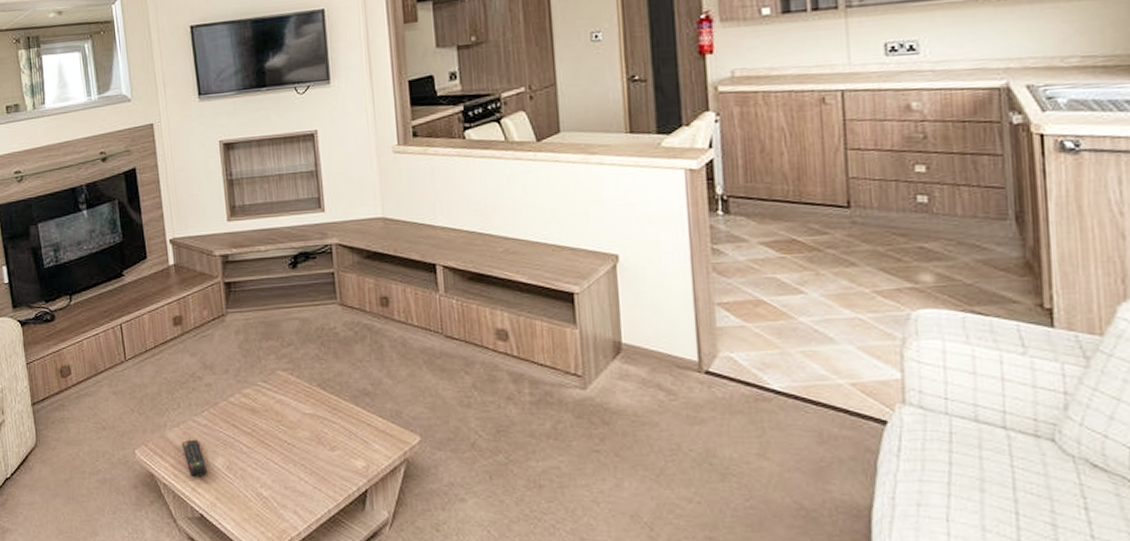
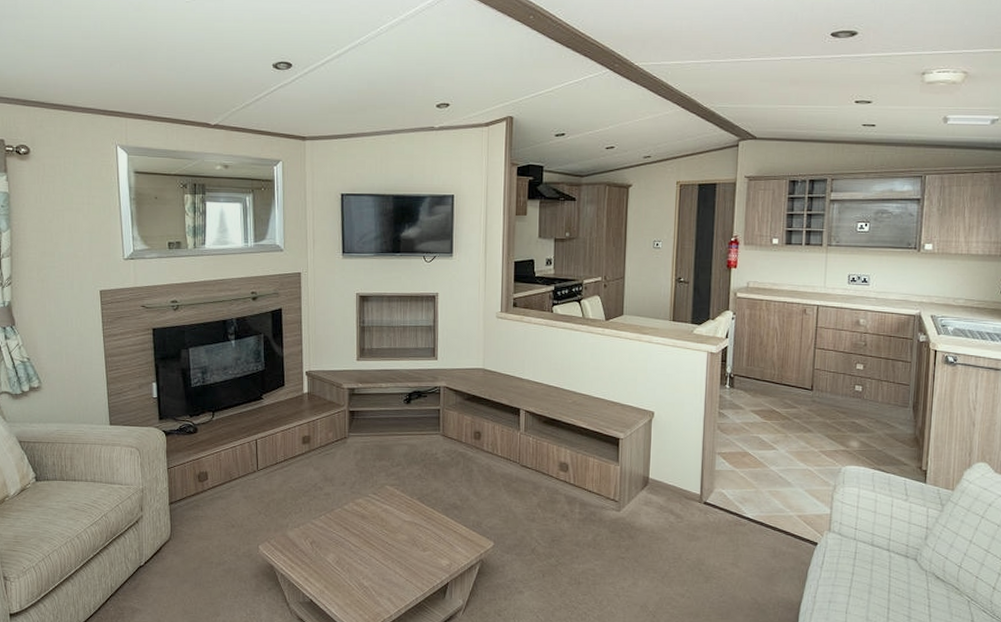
remote control: present [181,439,207,478] -> none [300,538,319,570]

